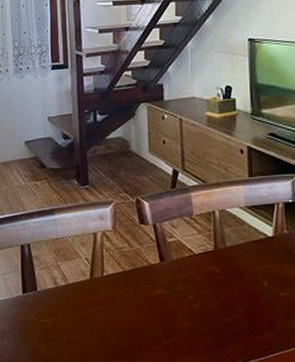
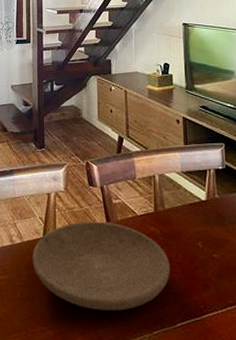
plate: none [79,261,232,353] -> present [32,221,170,311]

